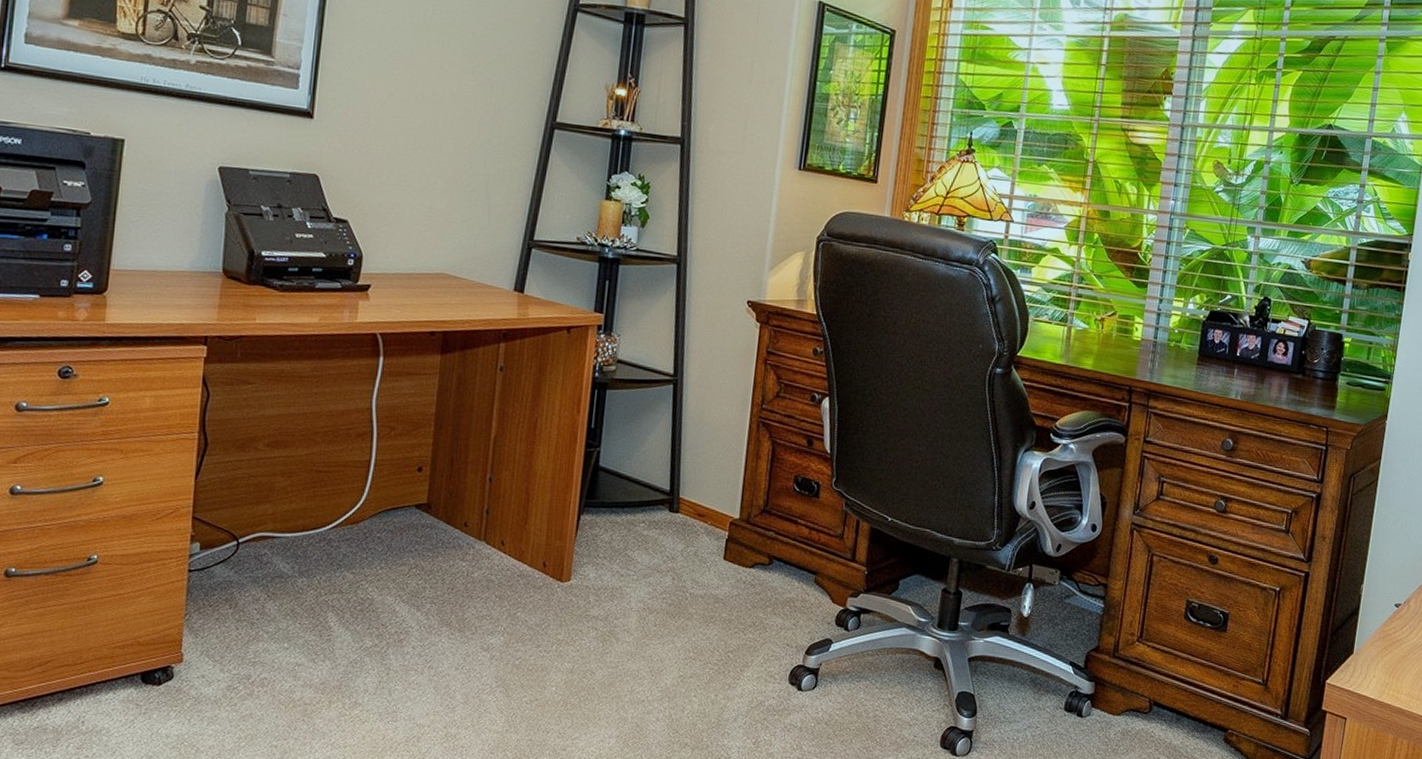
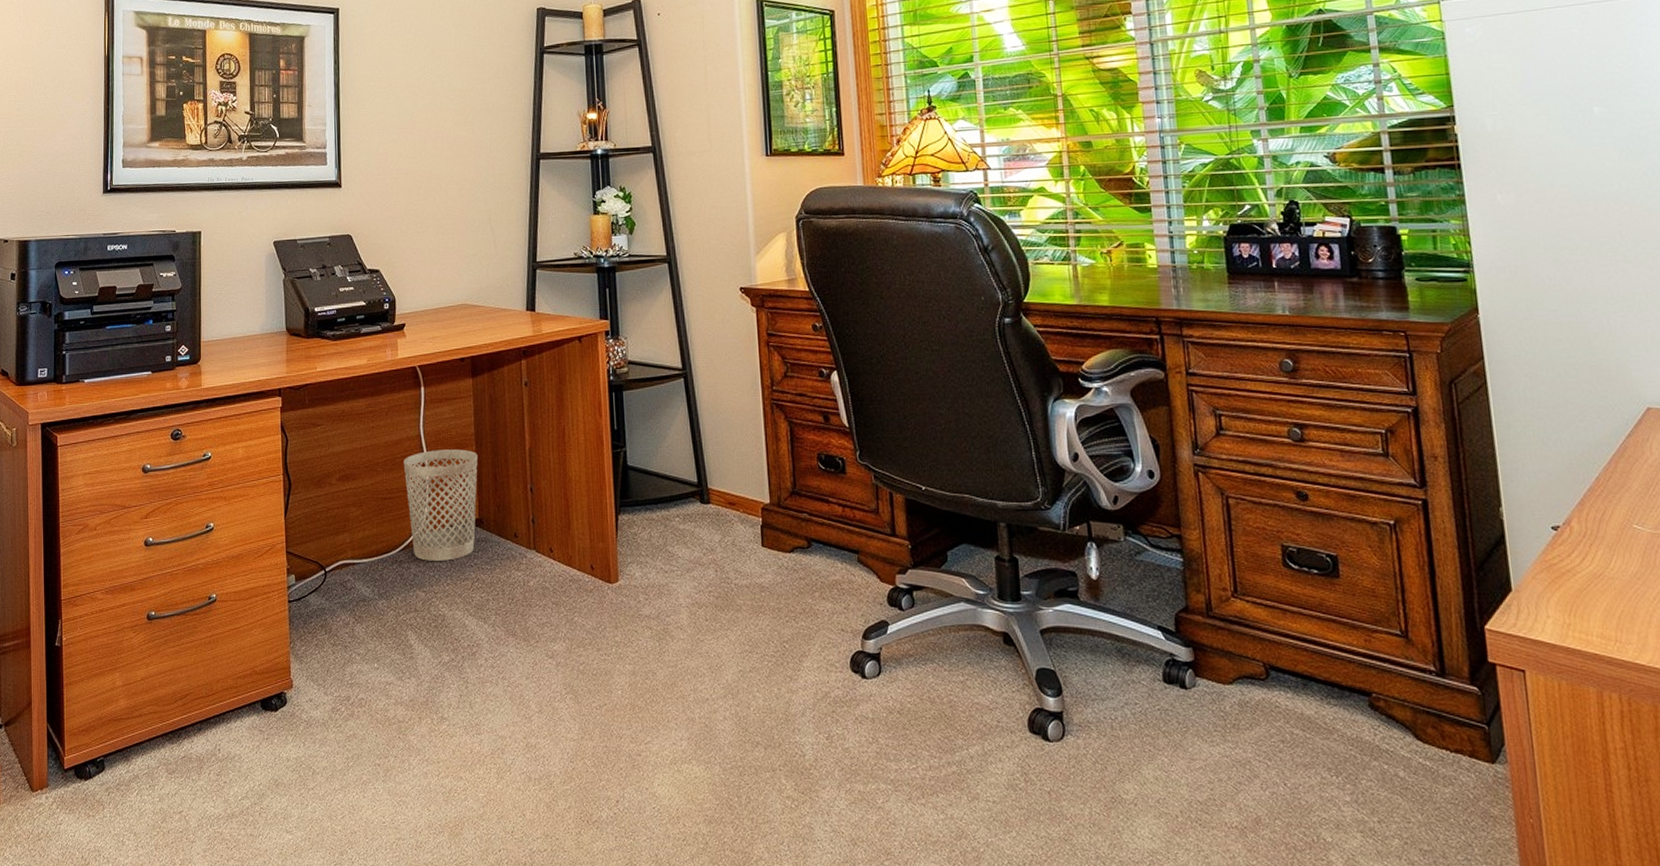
wastebasket: none [346,426,435,544] -> present [403,449,478,561]

